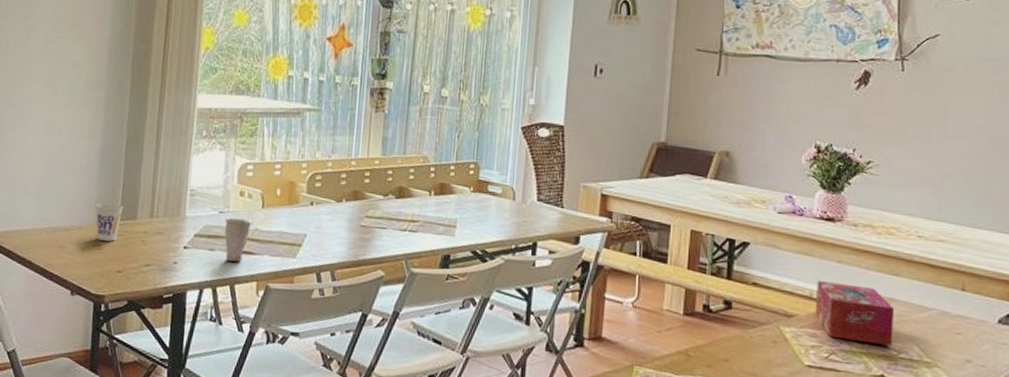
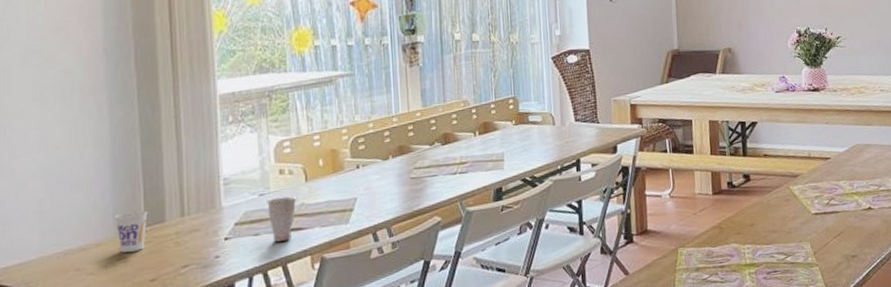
tissue box: present [815,281,894,346] -> none [812,139,874,187]

